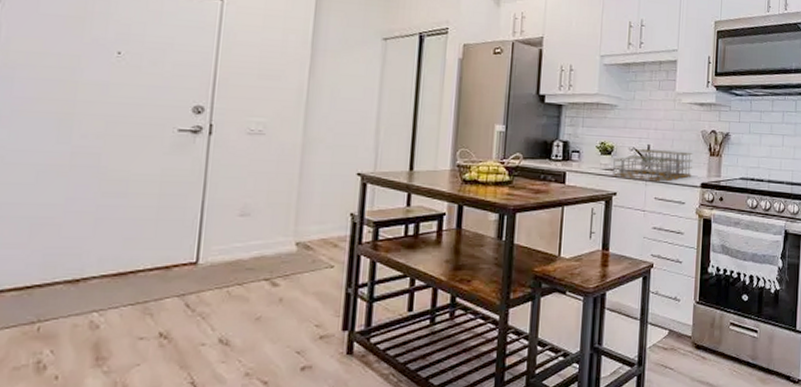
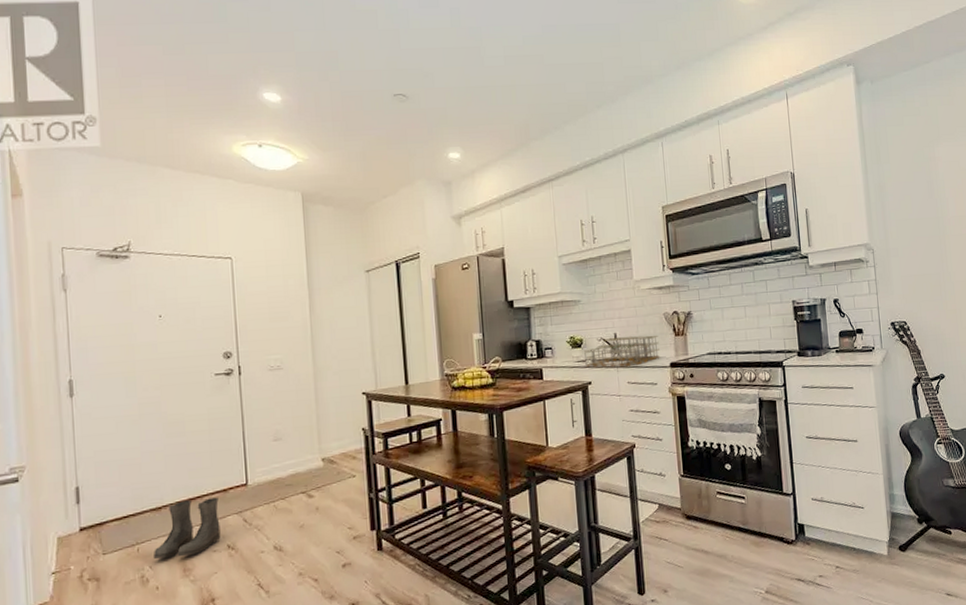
boot: none [57,275,157,341] -> present [152,497,221,559]

